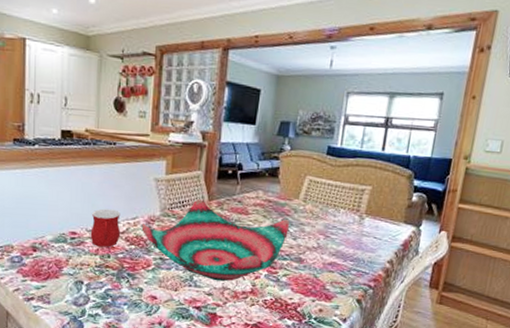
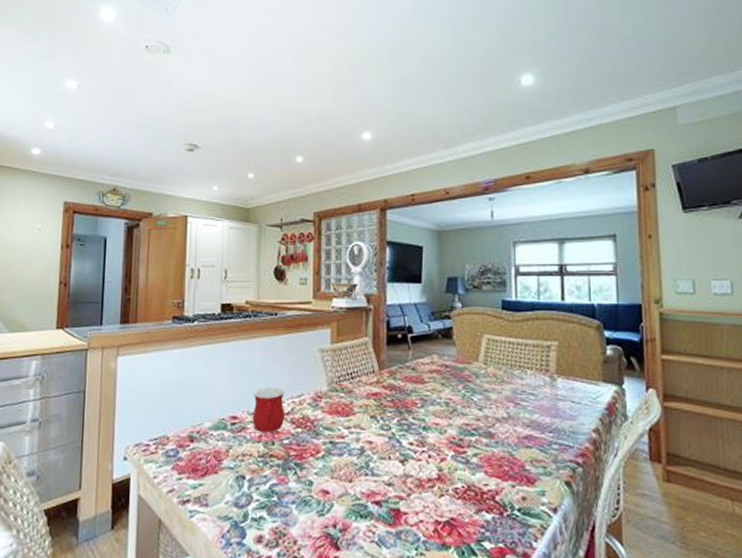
decorative bowl: present [141,199,290,282] -> none [308,369,472,467]

